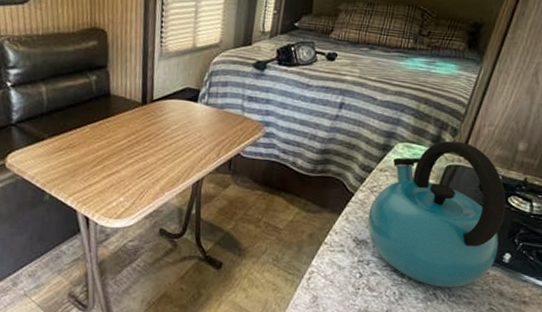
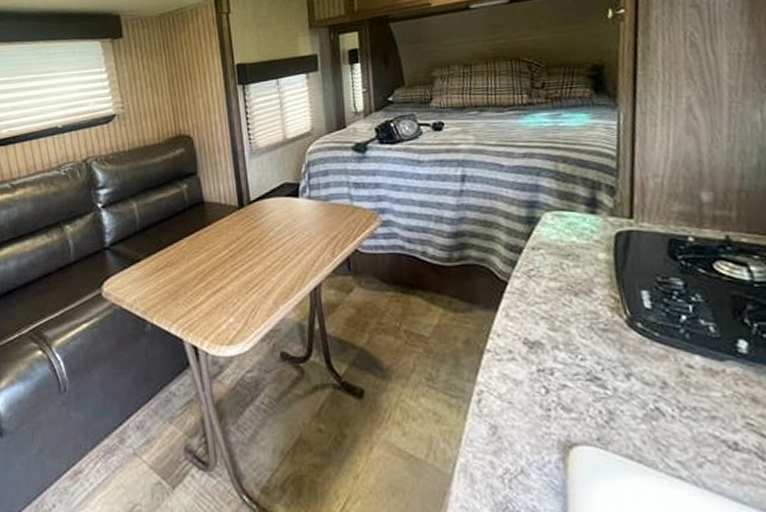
kettle: present [367,141,507,288] -> none [532,200,728,397]

